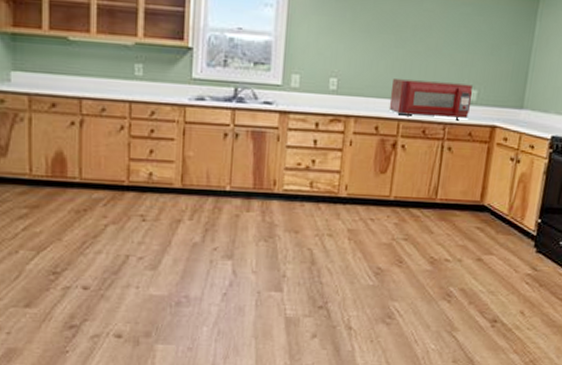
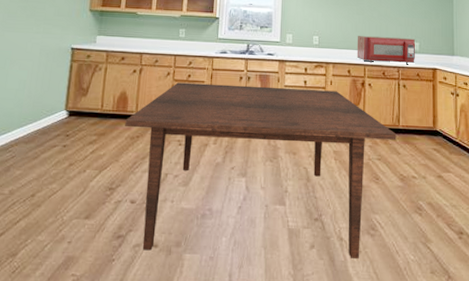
table: none [66,139,432,348] -> present [125,82,396,259]

